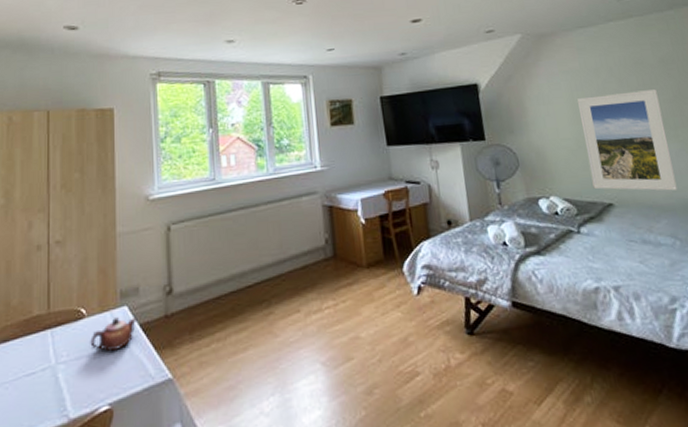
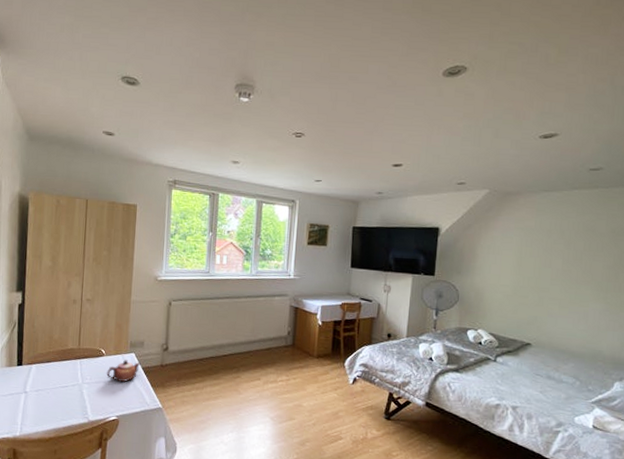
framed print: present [577,89,678,191] -> none [518,253,599,342]

